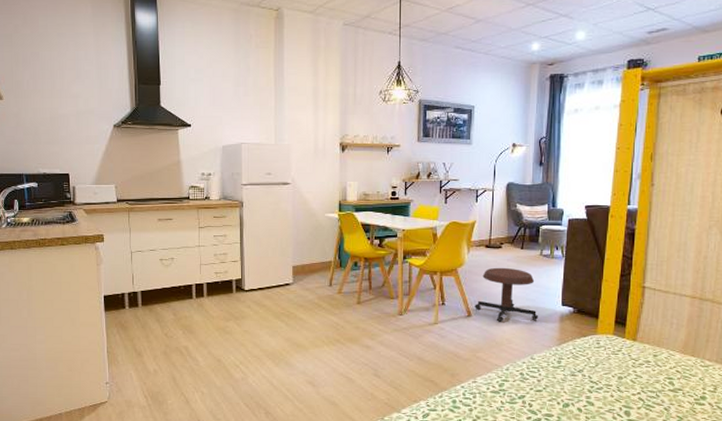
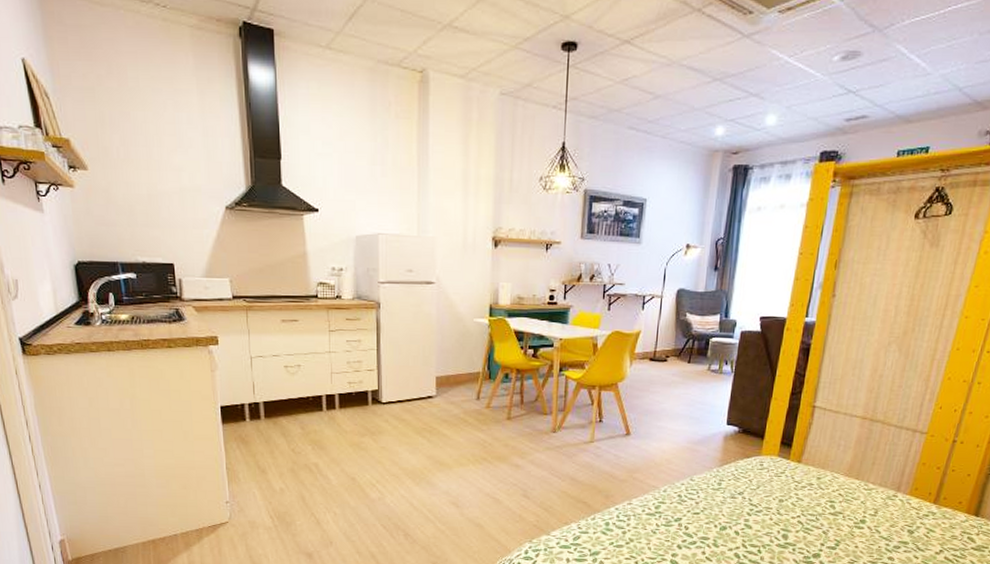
stool: present [474,267,539,323] -> none [634,382,702,442]

